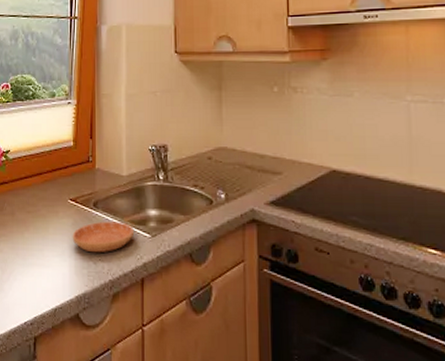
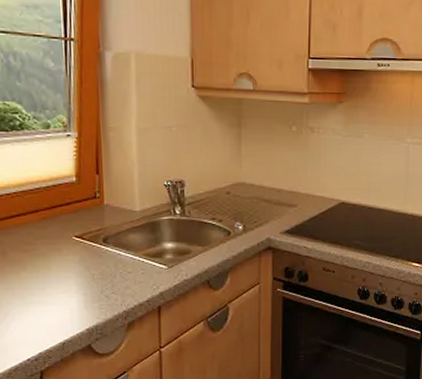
saucer: present [72,221,135,253] -> none [79,256,150,287]

